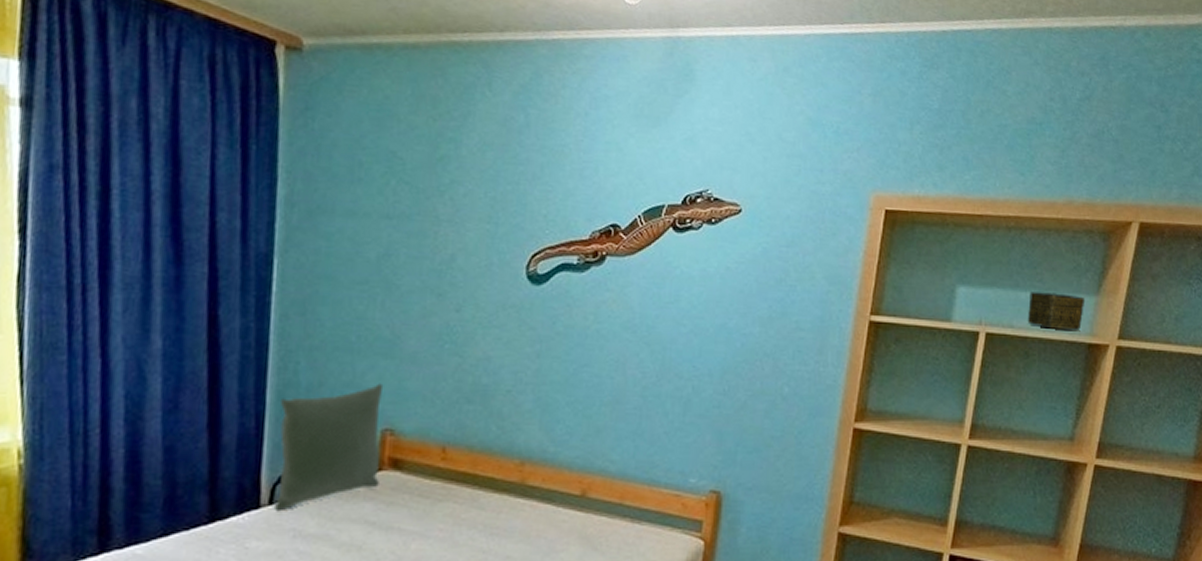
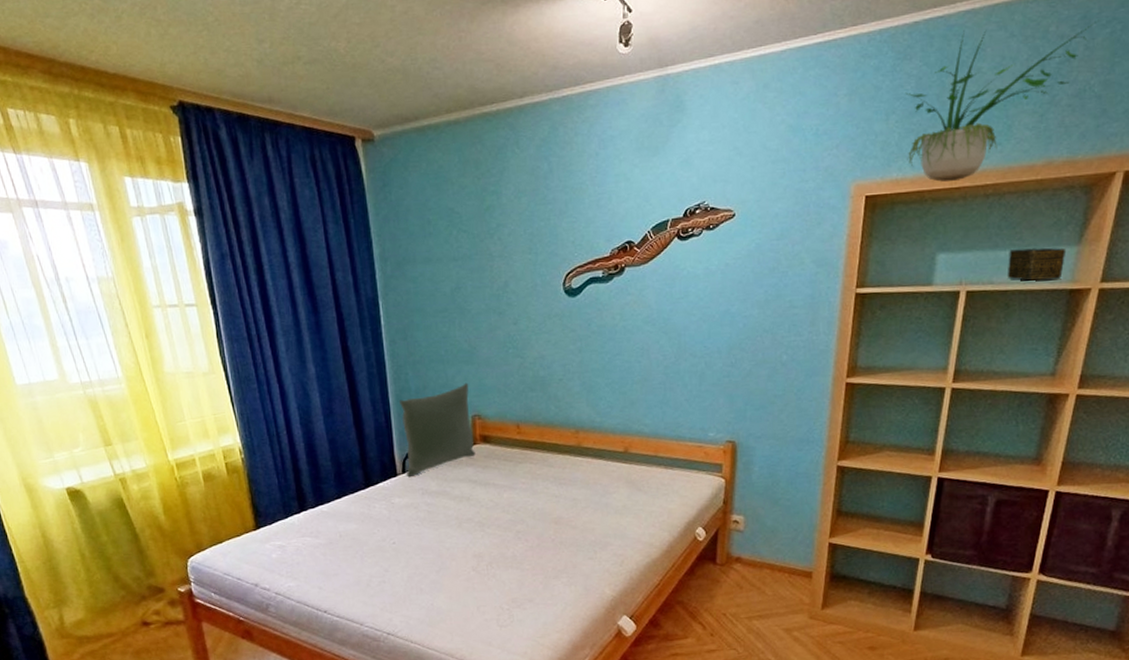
potted plant: none [930,49,1113,207] -> present [905,21,1096,182]

